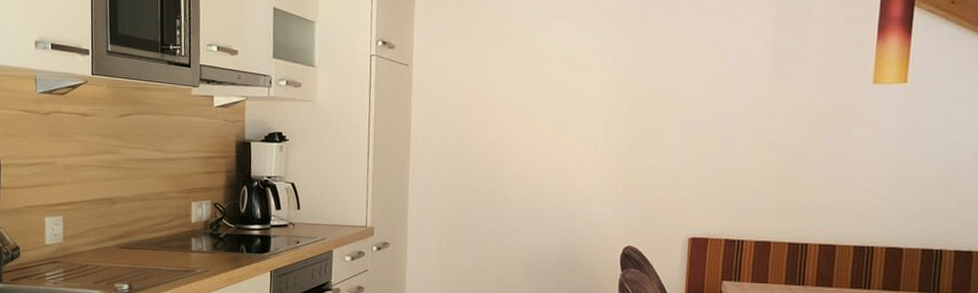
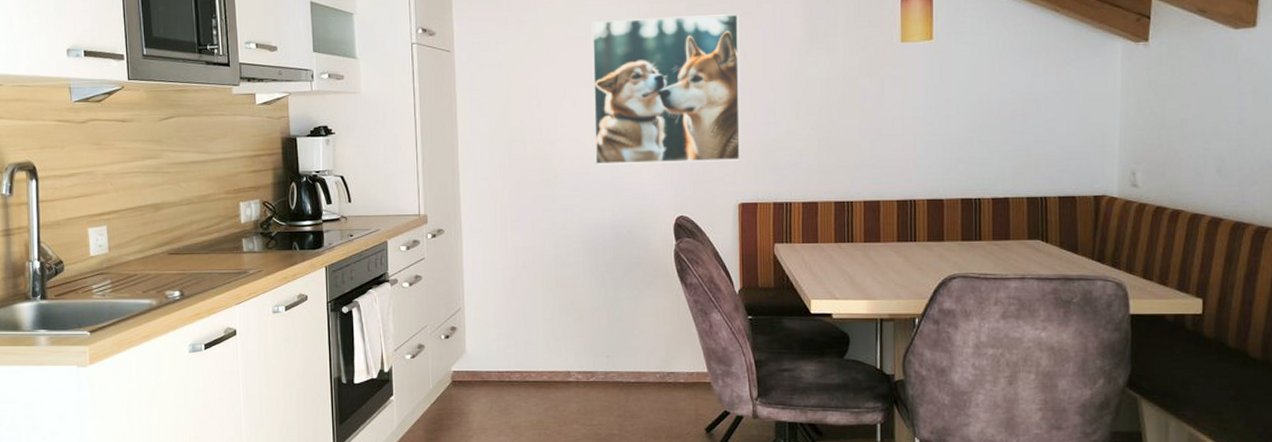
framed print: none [546,43,705,195] -> present [591,14,741,165]

